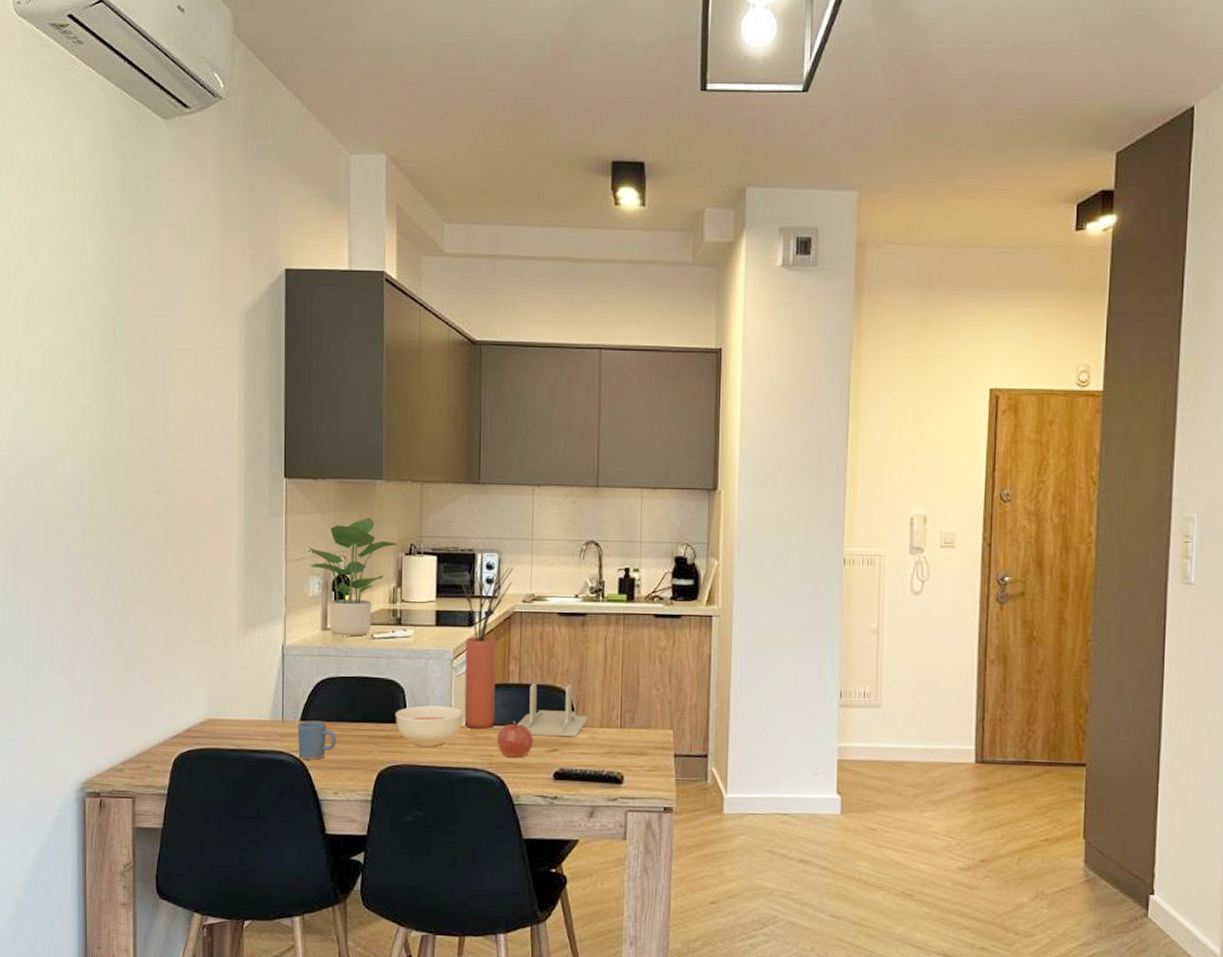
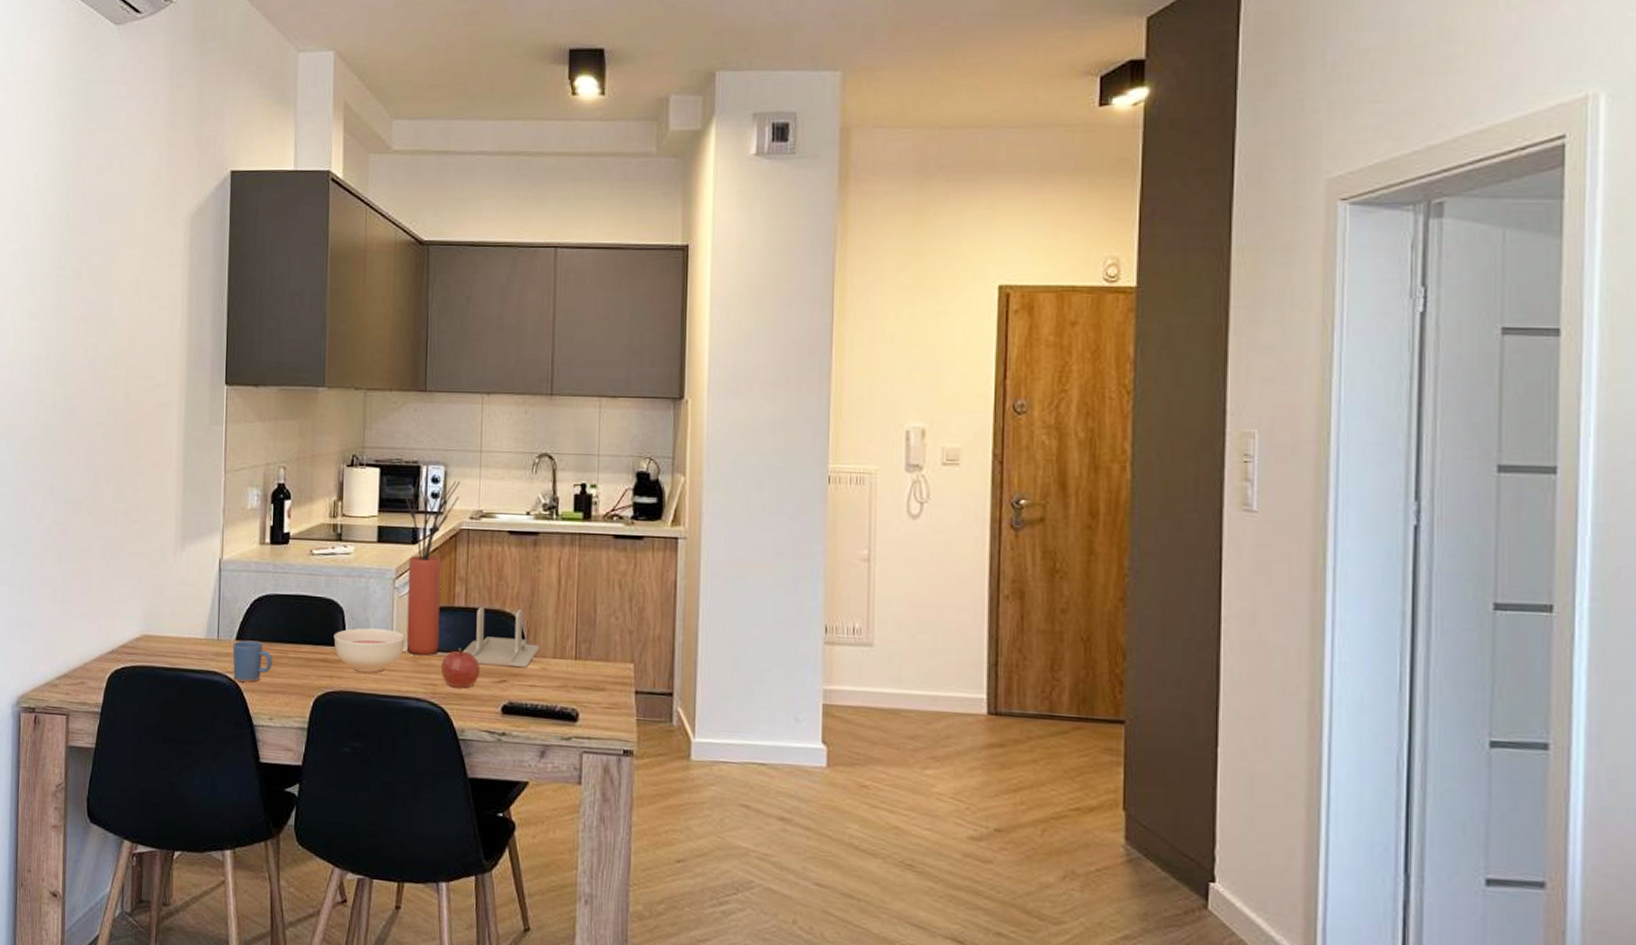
potted plant: present [309,518,399,637] -> none [249,427,341,552]

